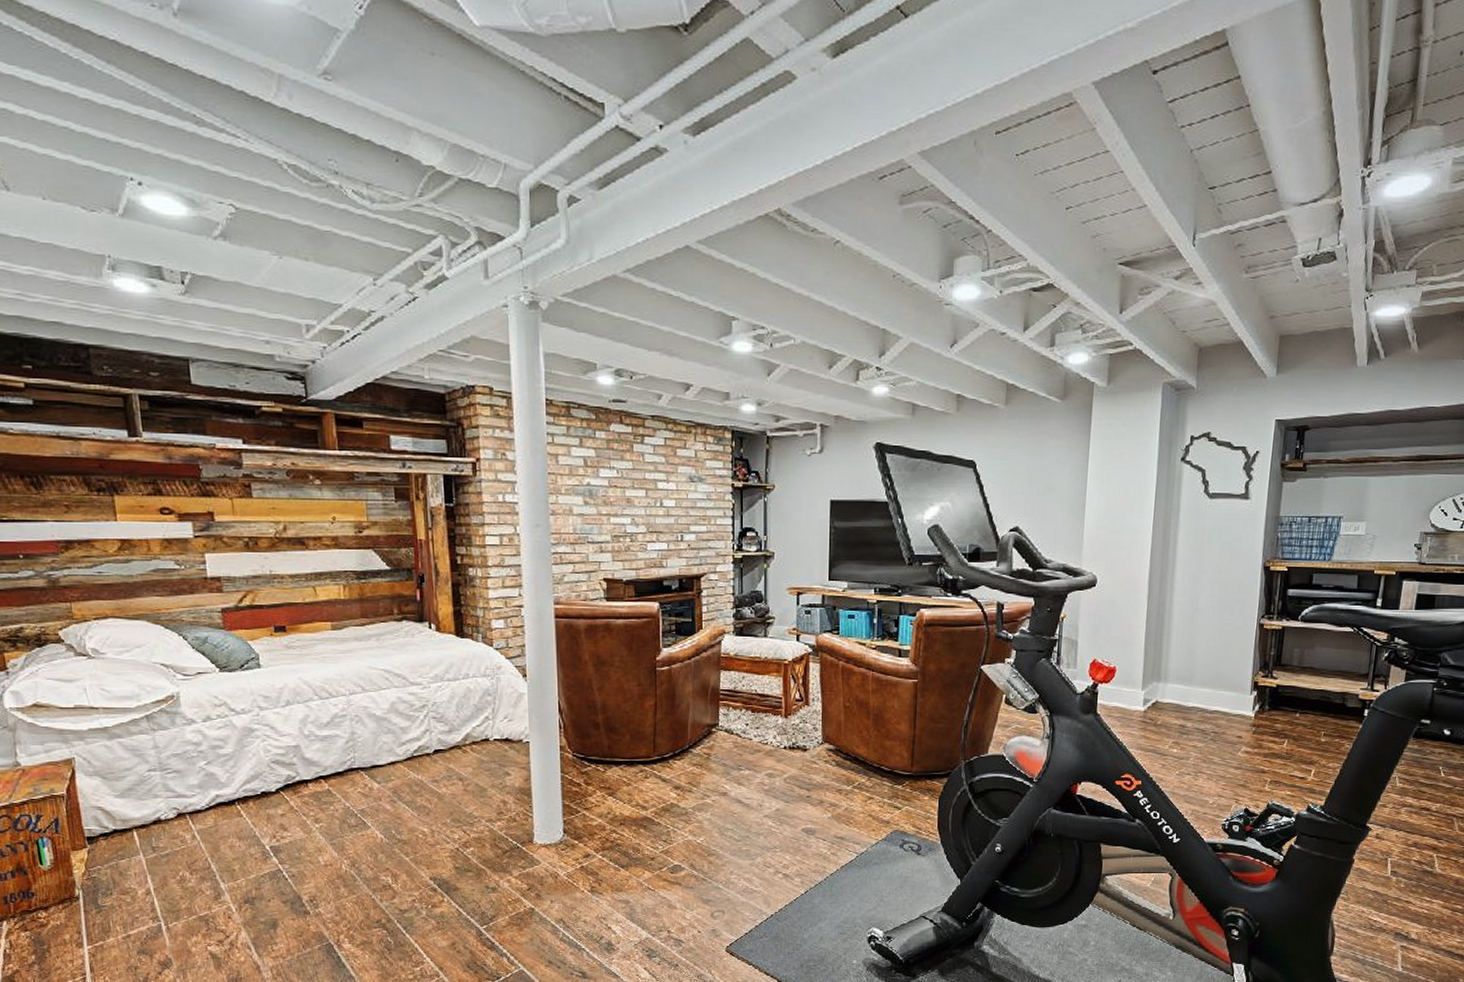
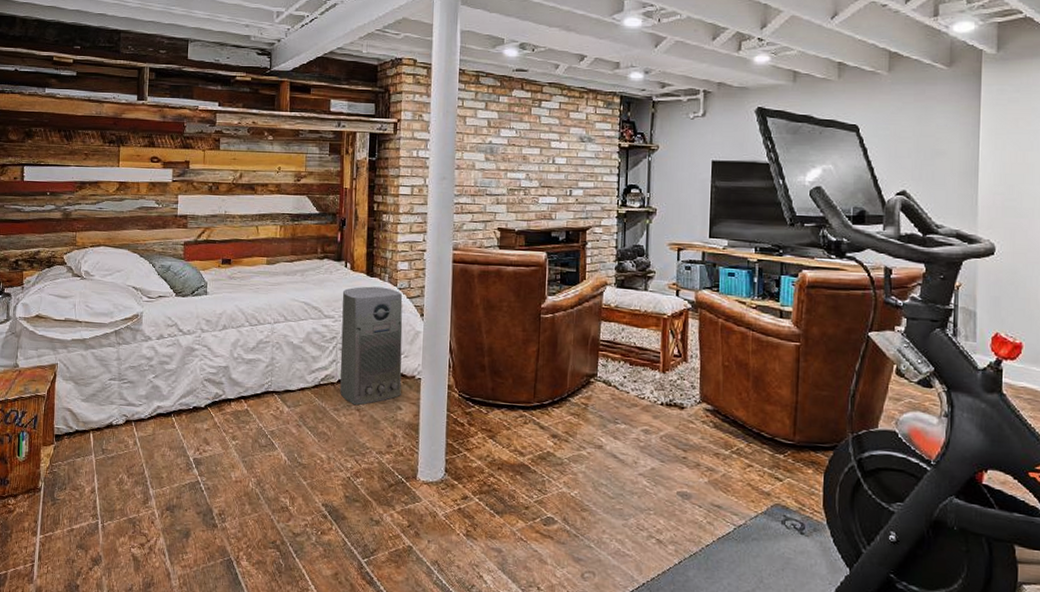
air purifier: none [429,648,508,775] -> present [340,286,403,406]

